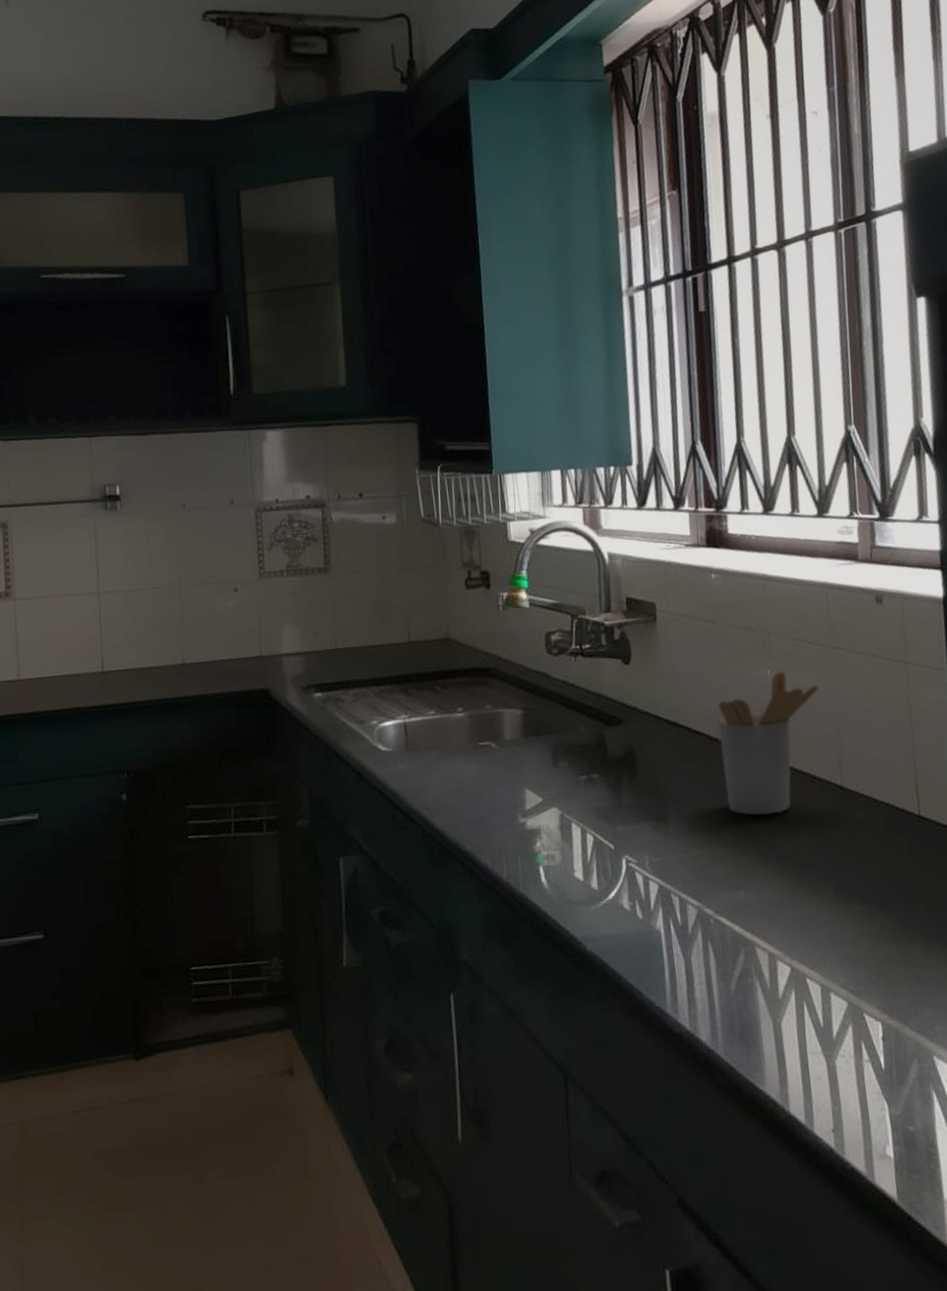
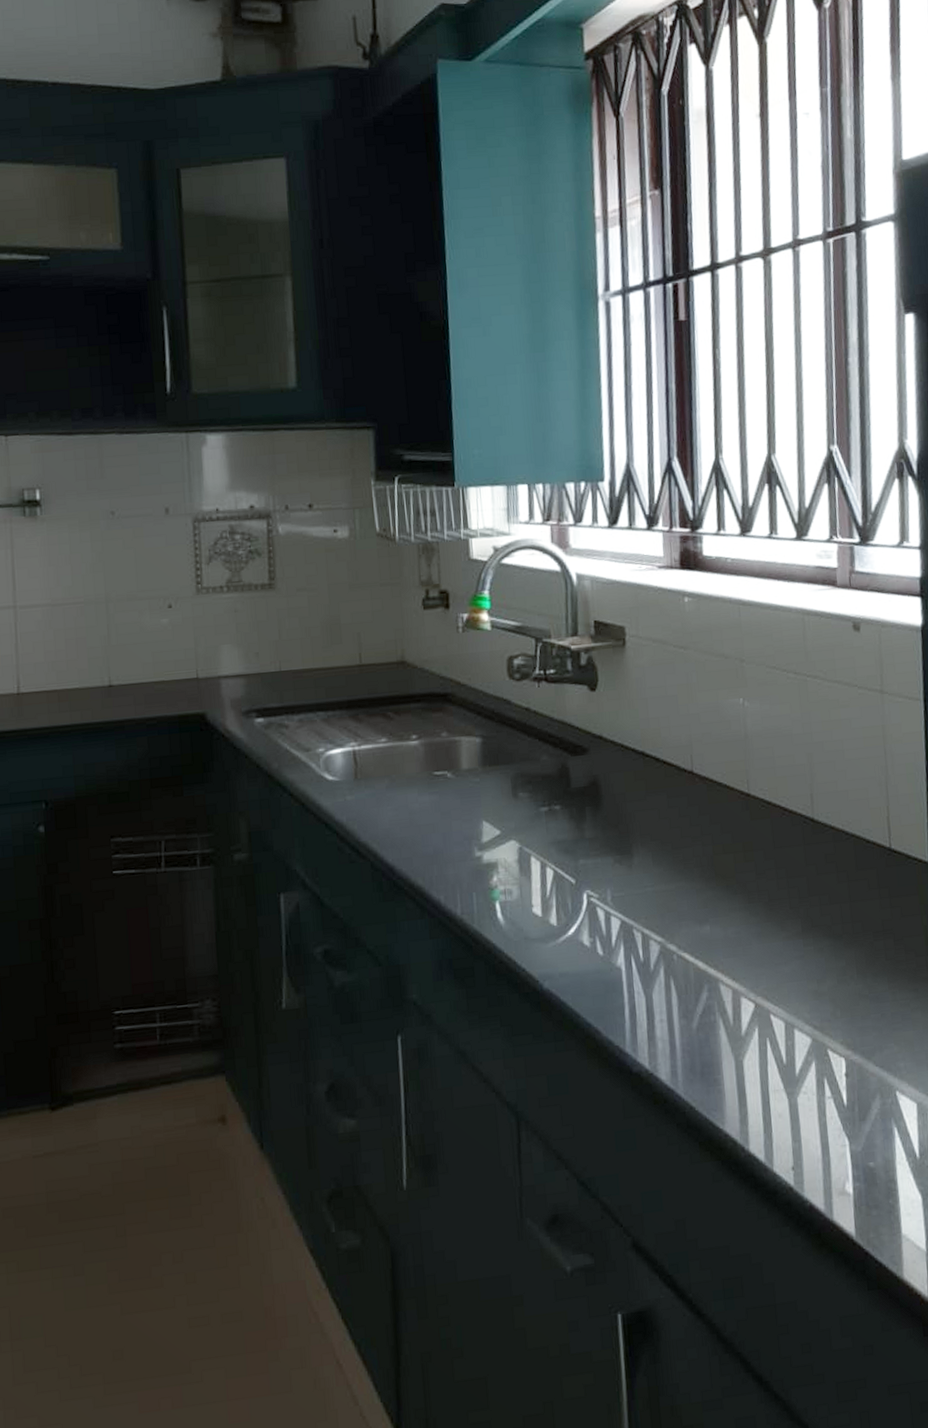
utensil holder: present [718,670,819,816] -> none [687,698,792,849]

